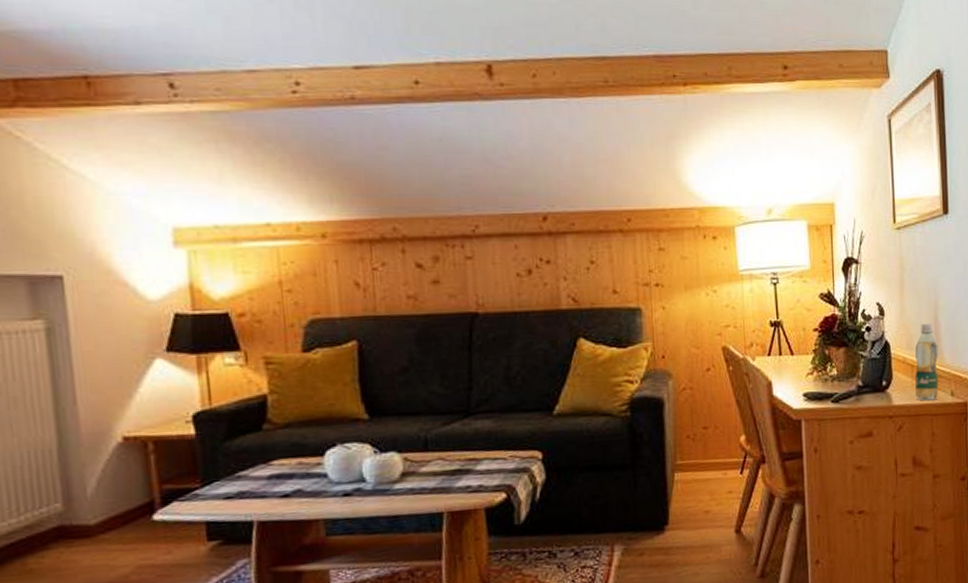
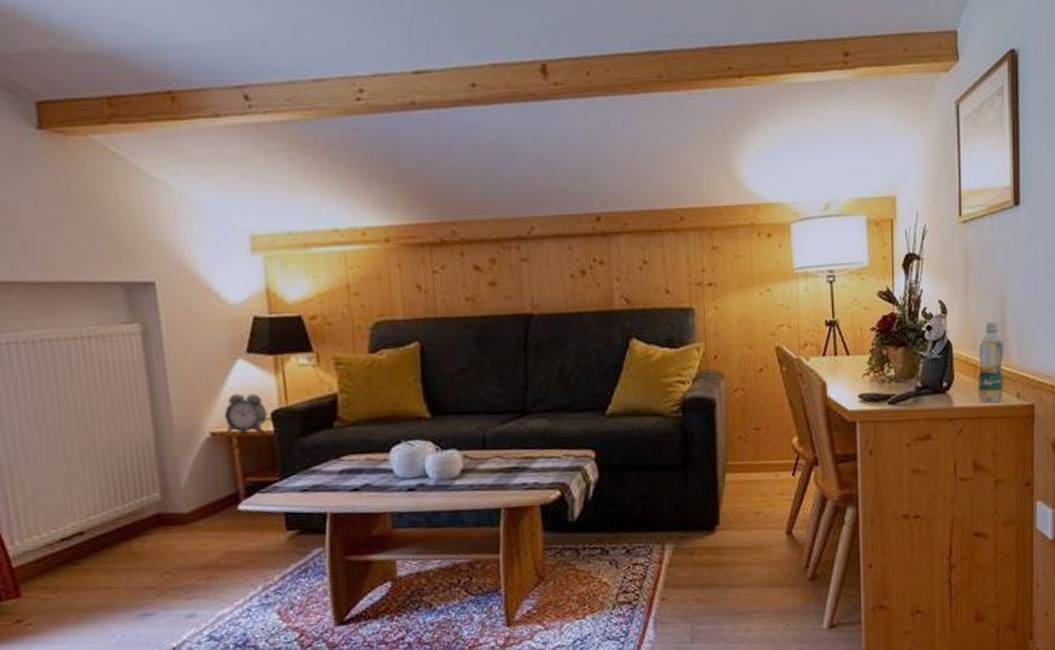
alarm clock: none [139,394,189,438] -> present [224,393,268,433]

